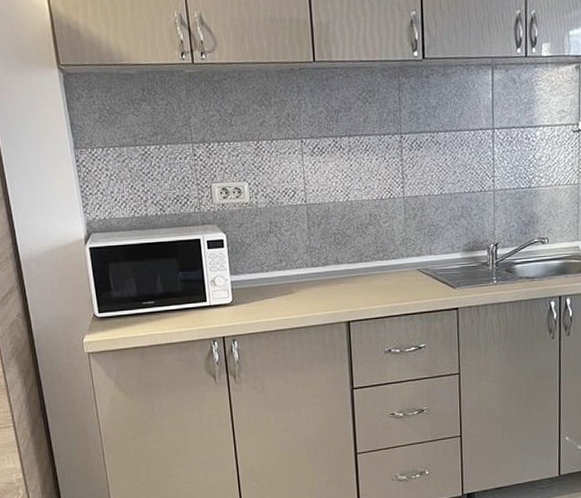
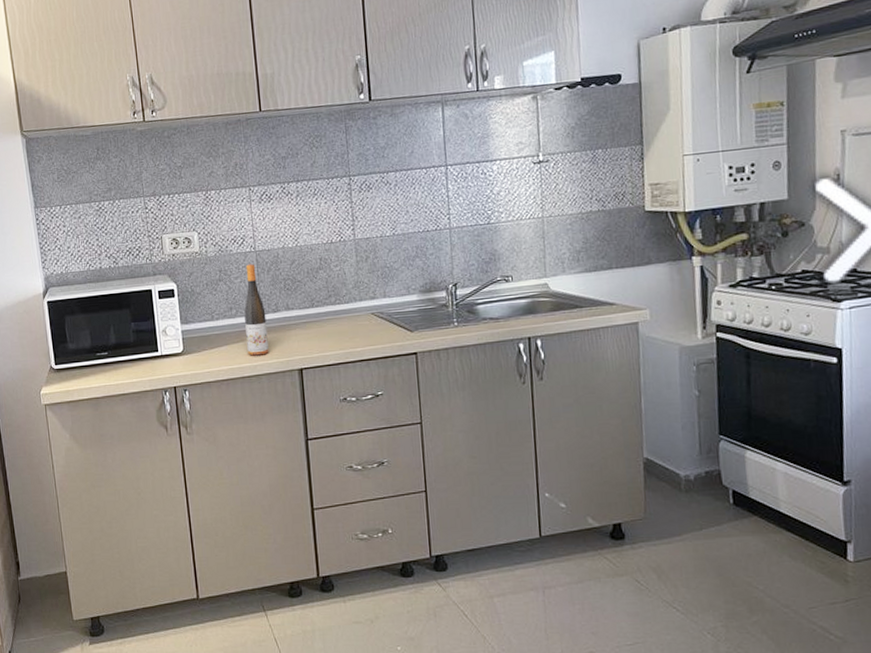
wine bottle: none [294,217,318,308] -> present [244,264,269,356]

